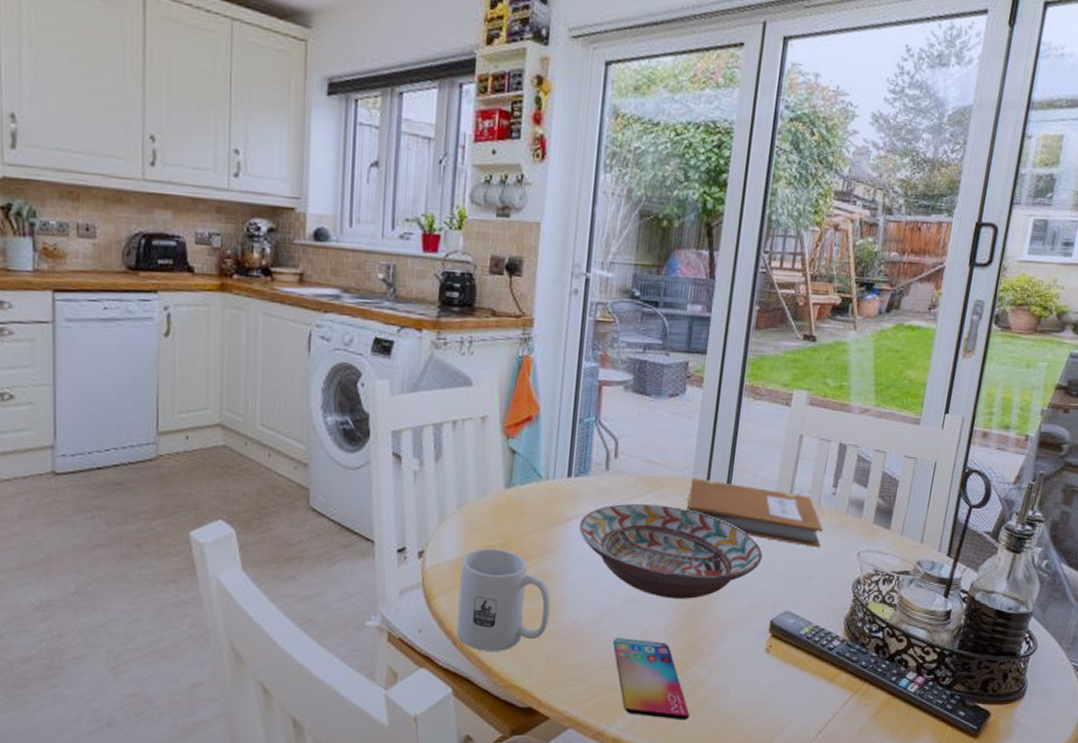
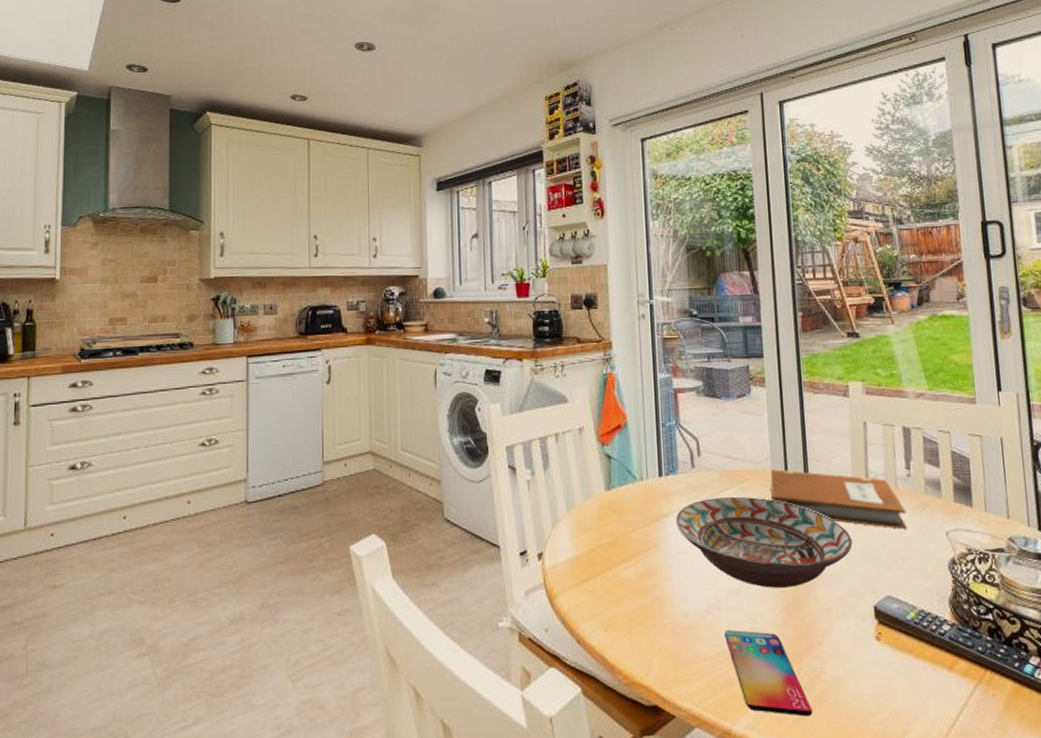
mug: present [456,548,551,651] -> none [576,547,662,648]

